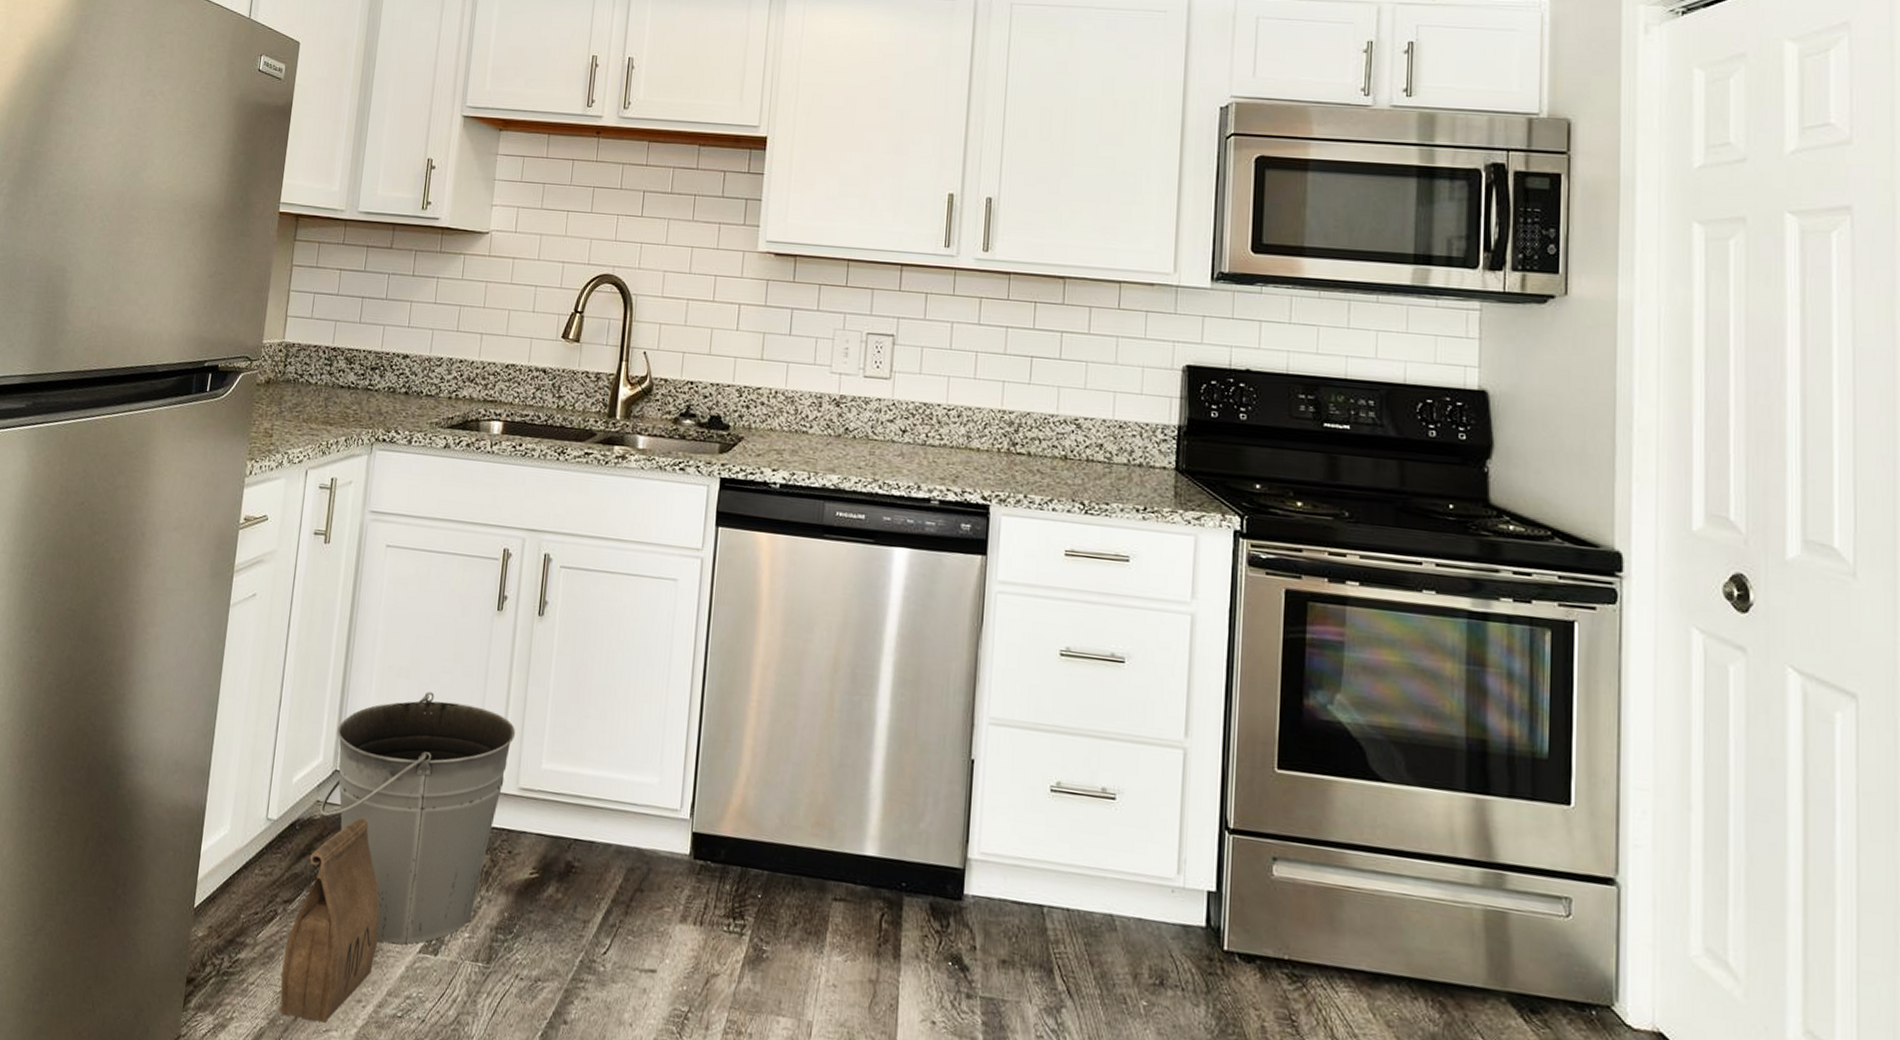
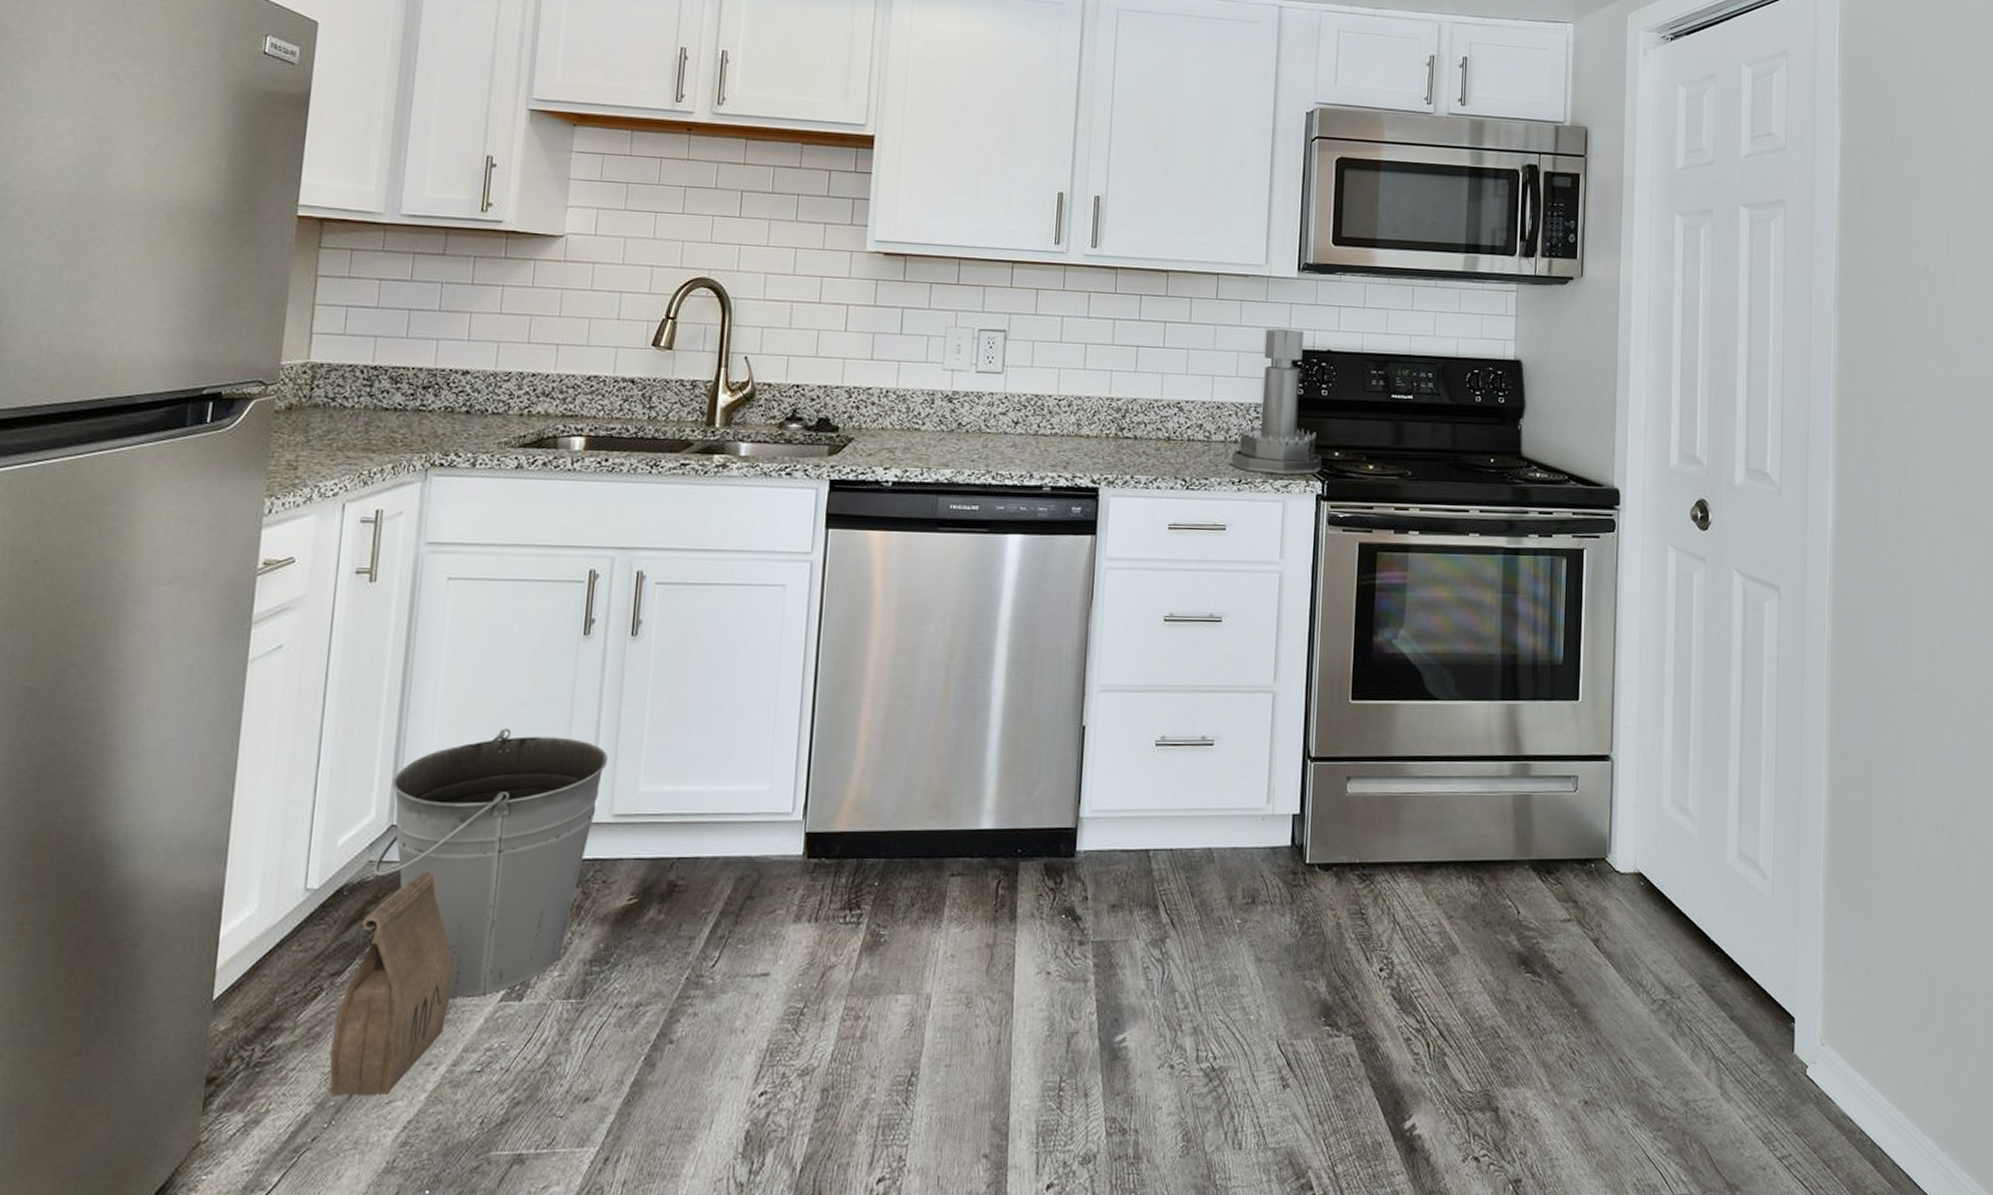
paper towel holder: none [1131,343,1245,508] -> present [1228,329,1325,475]

